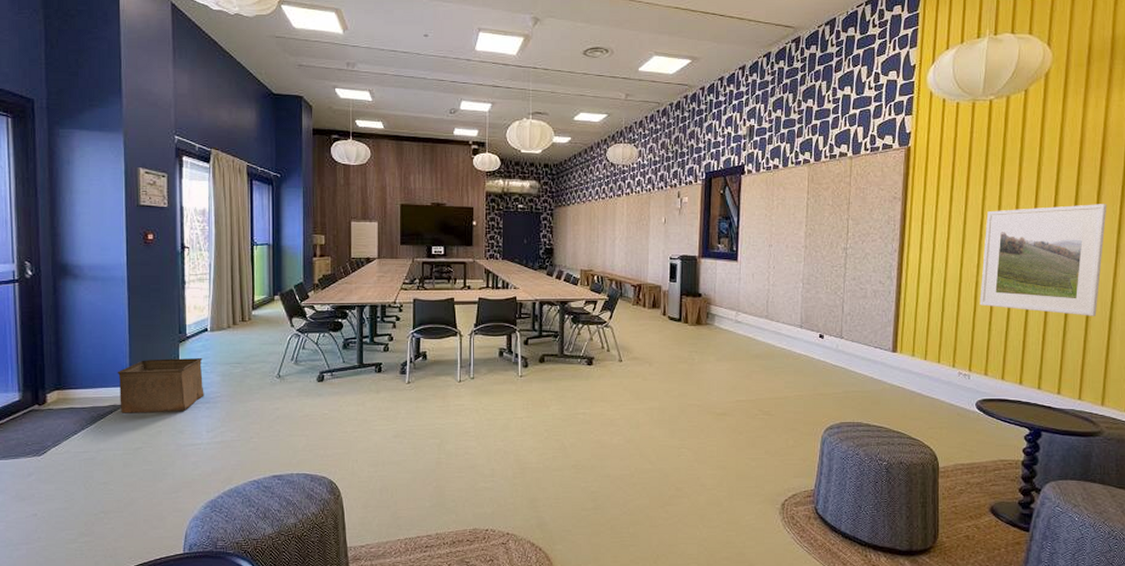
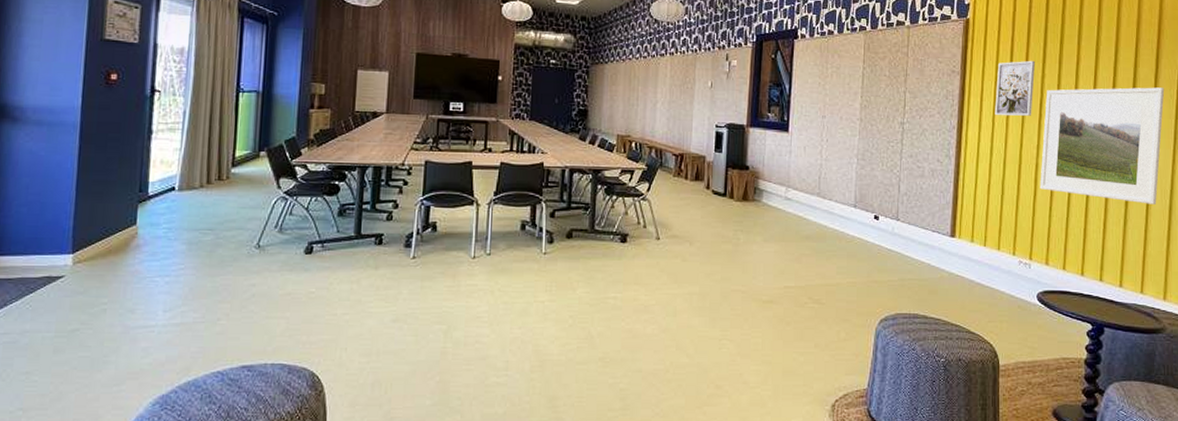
storage bin: present [117,358,204,413] -> none [56,221,166,288]
wall art: none [935,183,977,238] -> present [995,60,1036,116]

